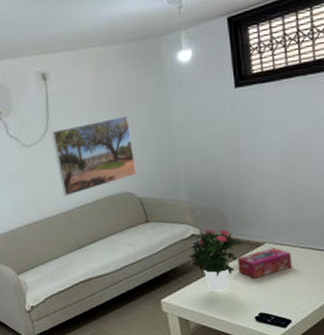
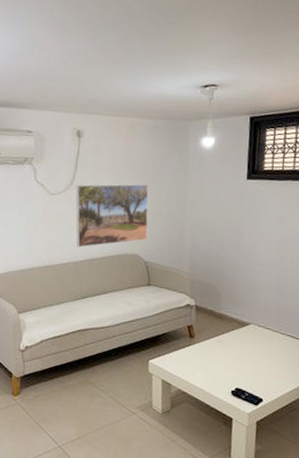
potted flower: present [188,229,243,291] -> none [180,301,232,362]
tissue box: present [238,248,292,279] -> none [223,329,272,355]

